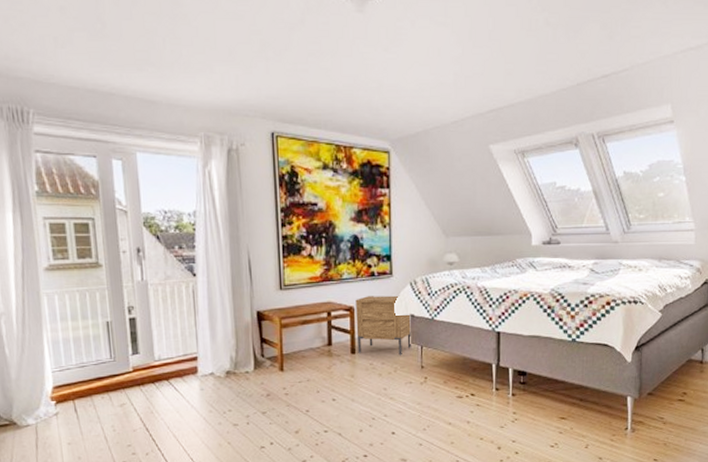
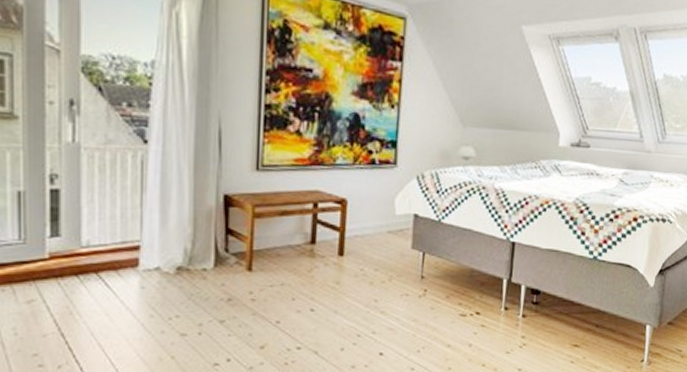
nightstand: present [355,295,411,356] -> none [347,187,415,262]

